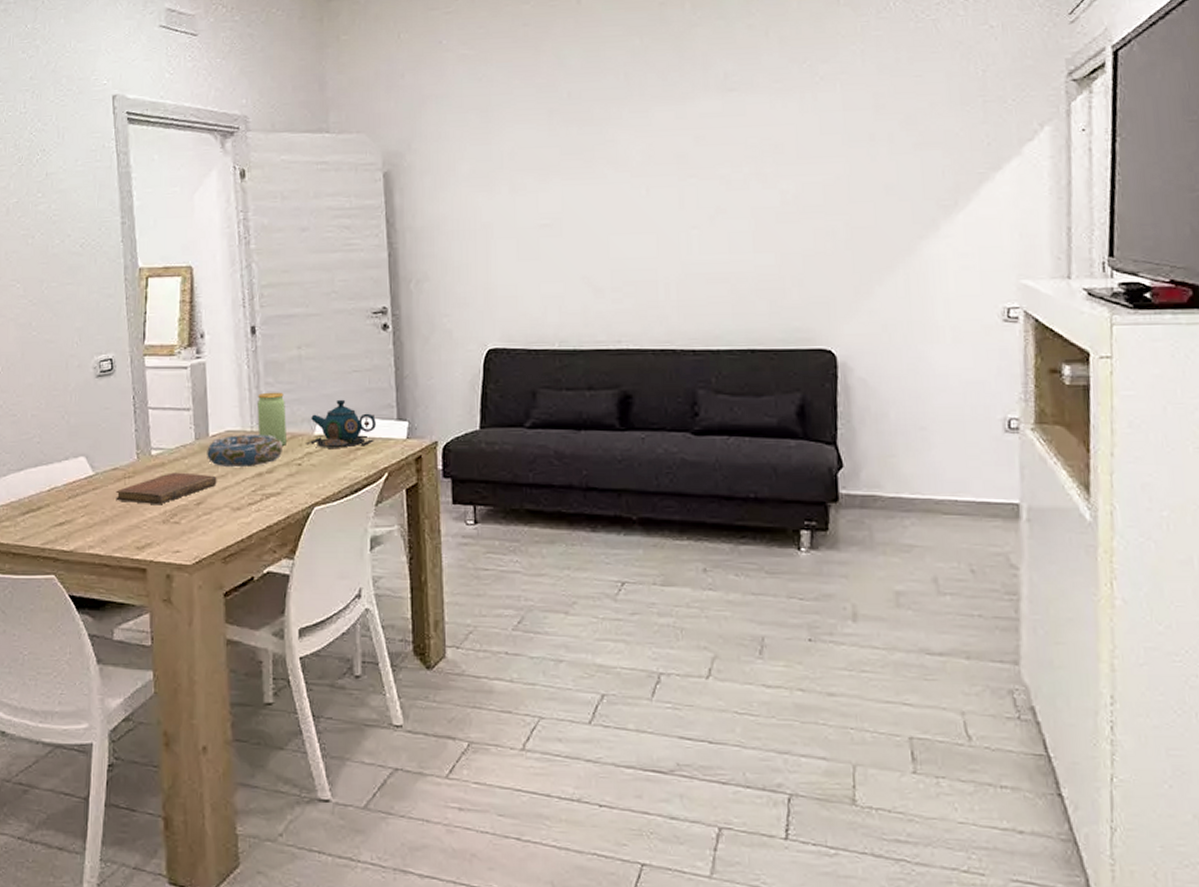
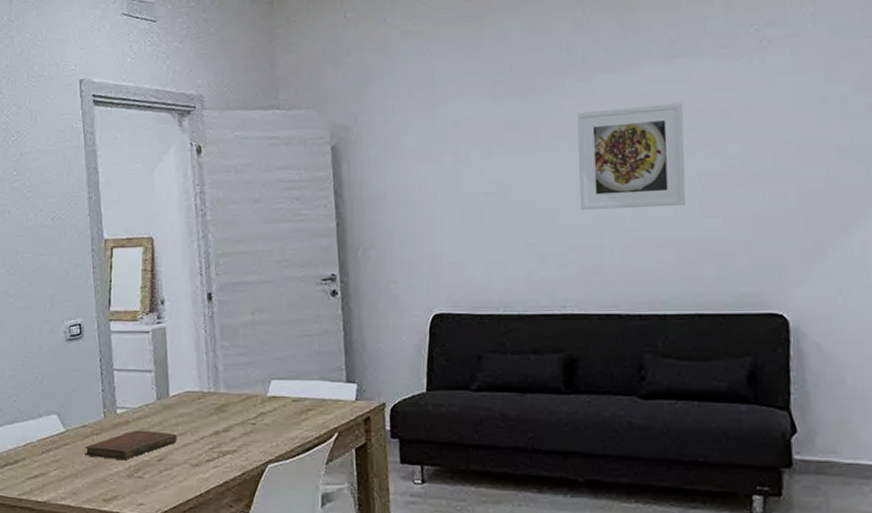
decorative bowl: present [207,433,282,468] -> none [167,394,237,426]
jar: present [257,392,286,446] -> none [214,355,241,406]
teapot: present [306,399,376,448] -> none [259,362,326,409]
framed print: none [634,136,740,244] -> present [577,103,686,211]

